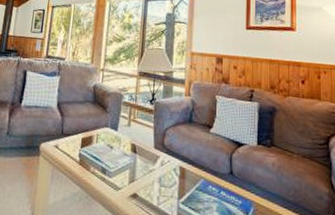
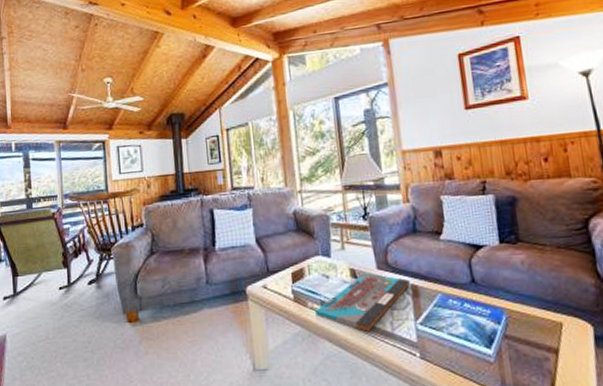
board game: none [95,150,180,202] -> present [315,273,411,332]

